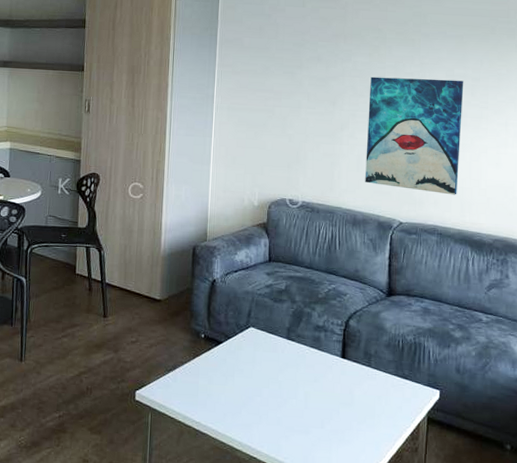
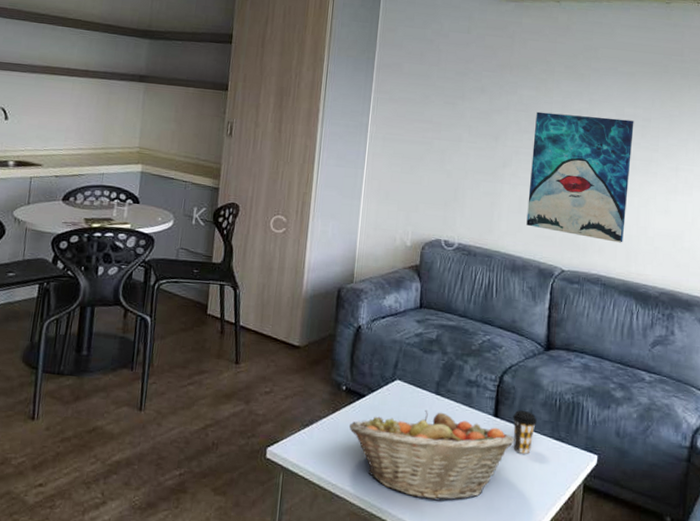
fruit basket: none [209,353,362,435] -> present [349,409,515,501]
coffee cup: none [359,352,381,391] -> present [513,410,537,454]

